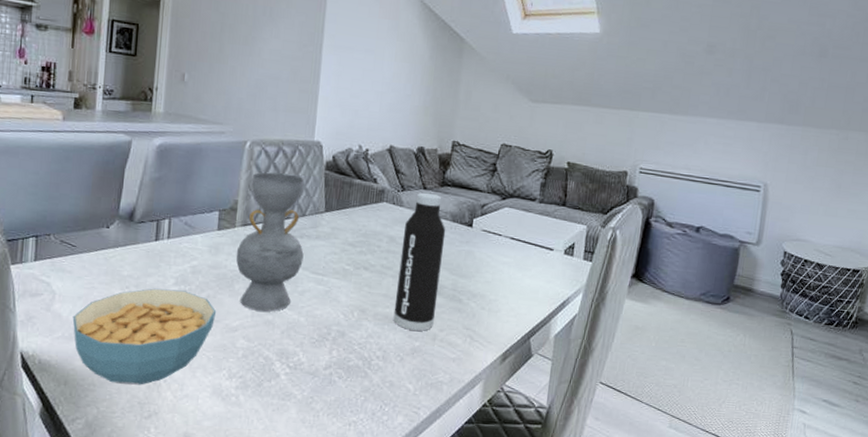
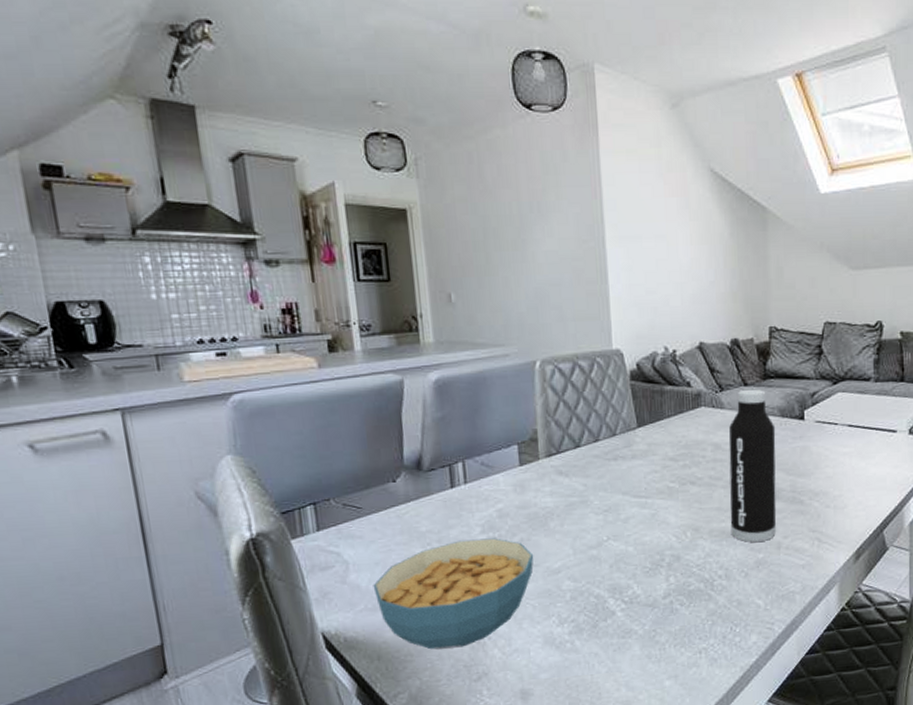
decorative vase: present [236,172,304,312] -> none [544,391,622,548]

